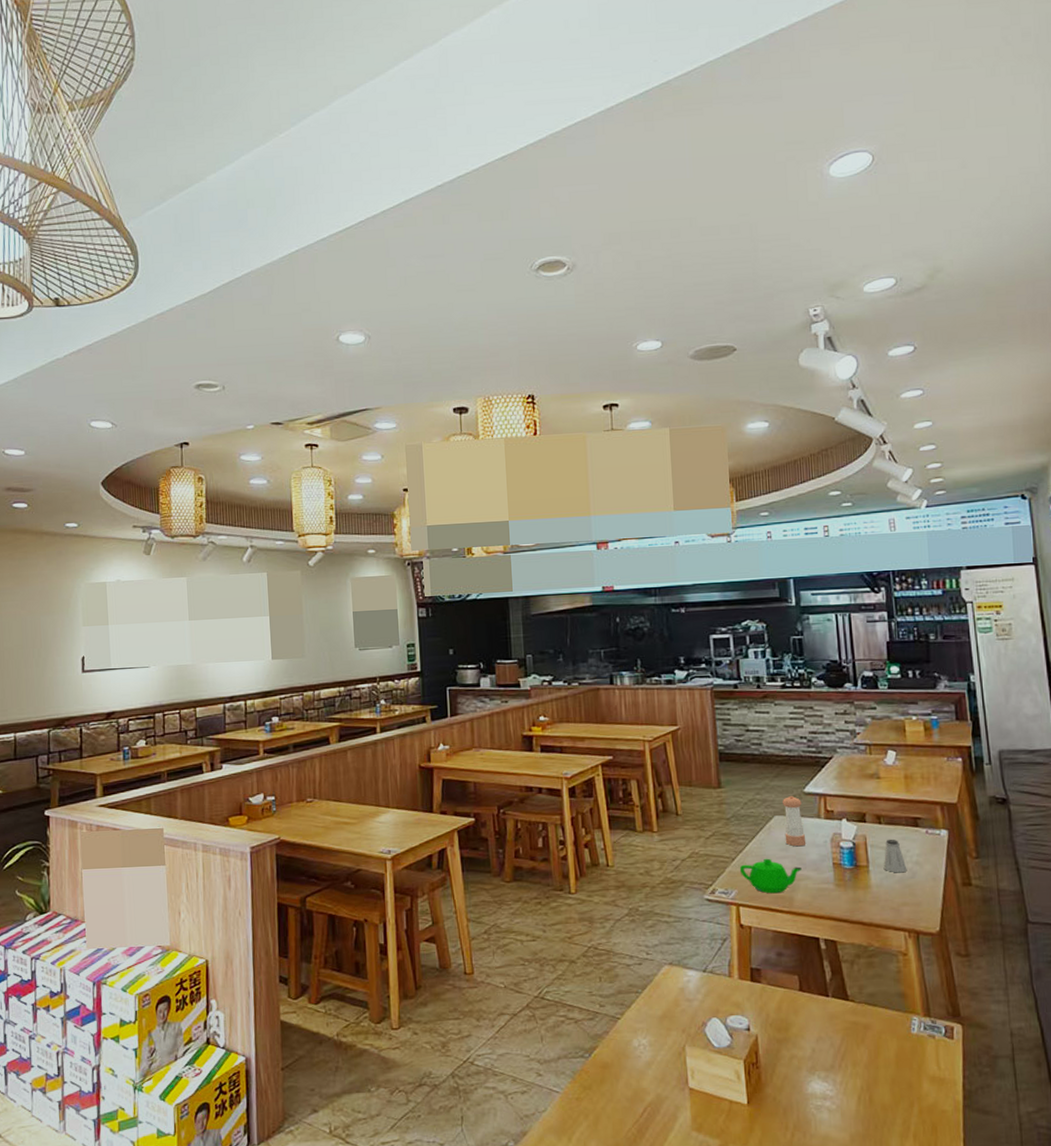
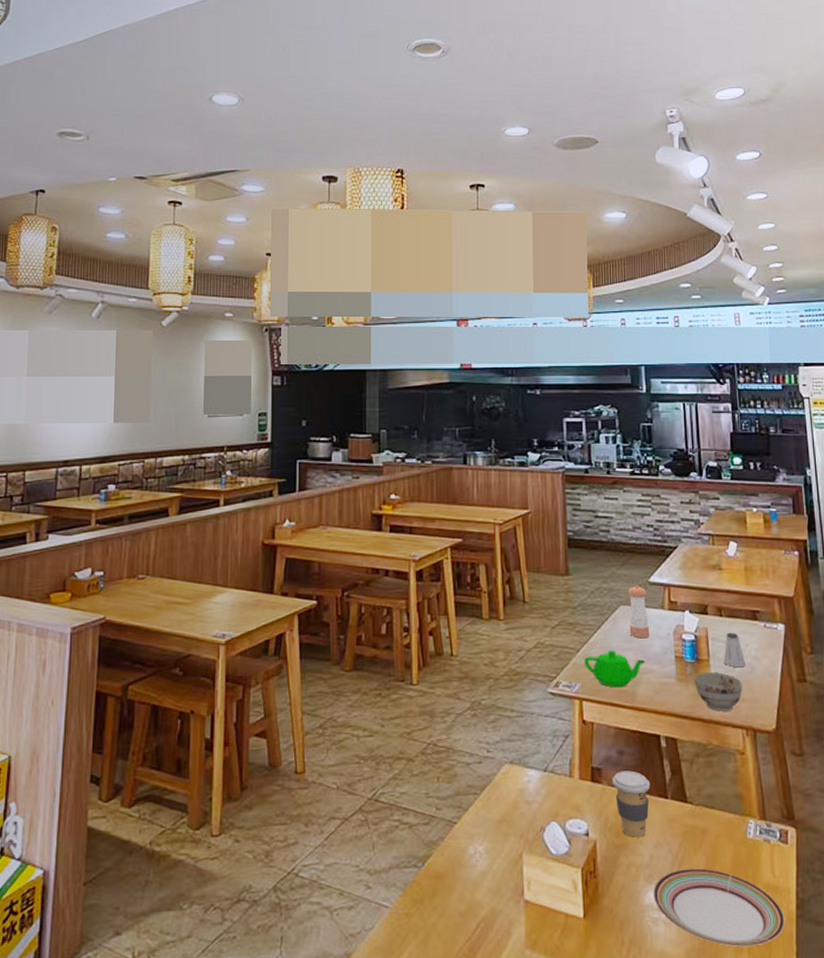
coffee cup: none [772,971,811,1033] -> present [612,770,651,838]
plate: none [816,1061,952,1133] -> present [653,868,785,947]
teacup: none [853,877,904,915] -> present [694,671,742,711]

